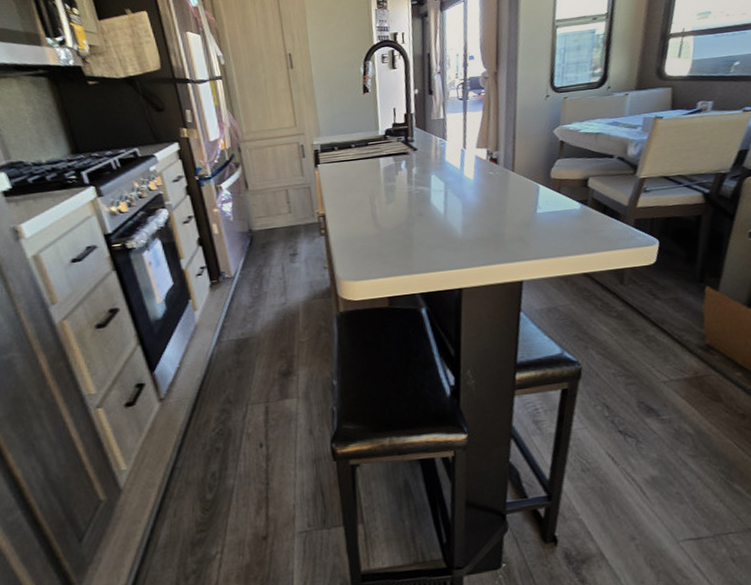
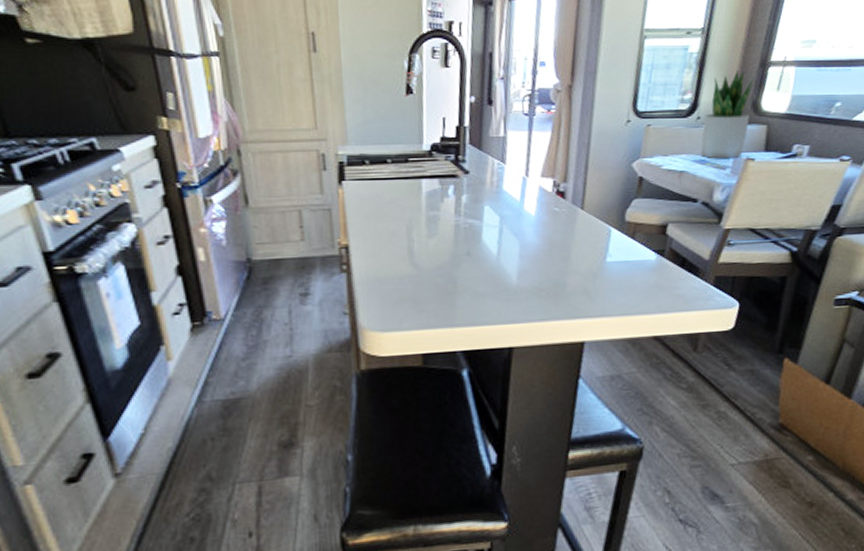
planter: none [613,44,657,120] -> present [701,70,755,159]

